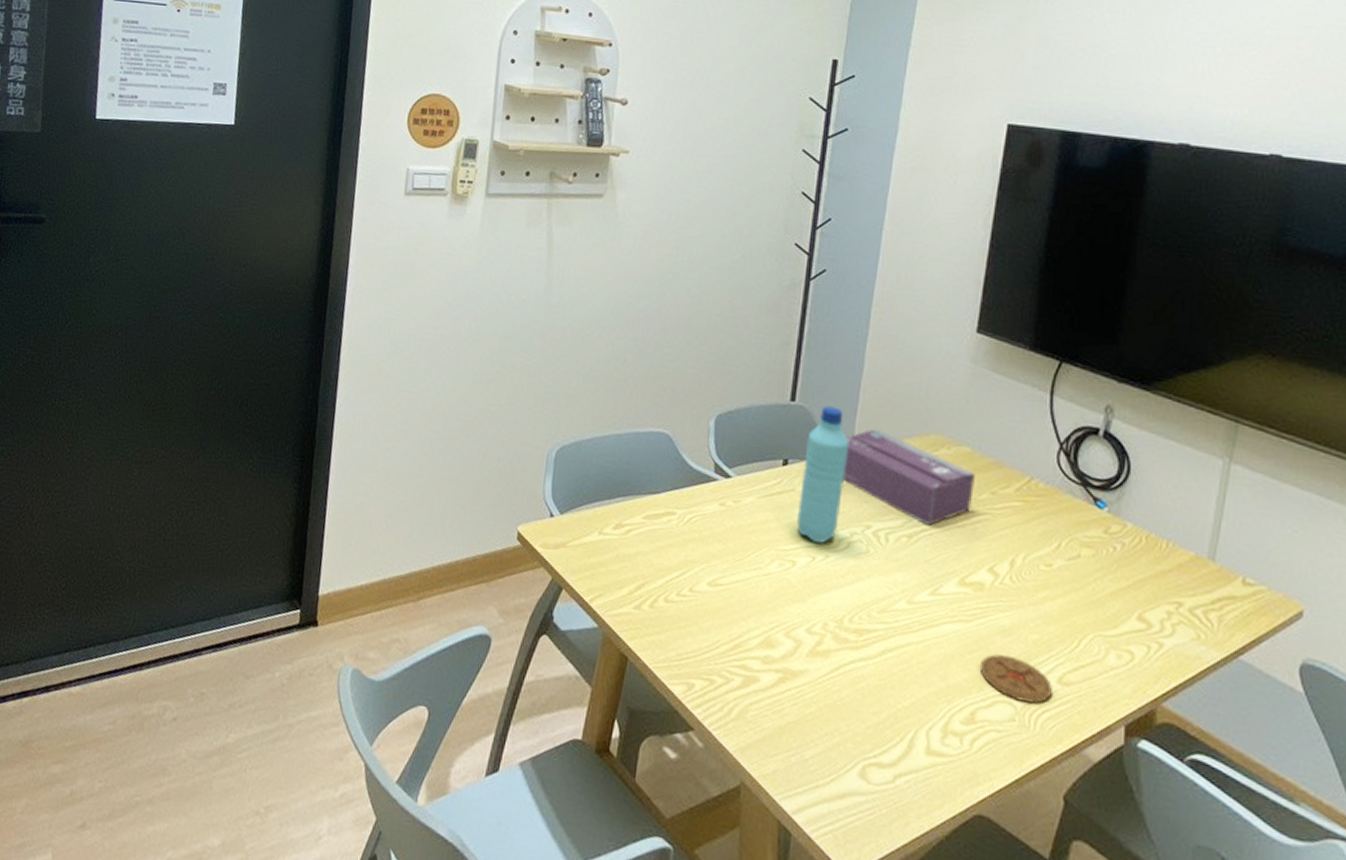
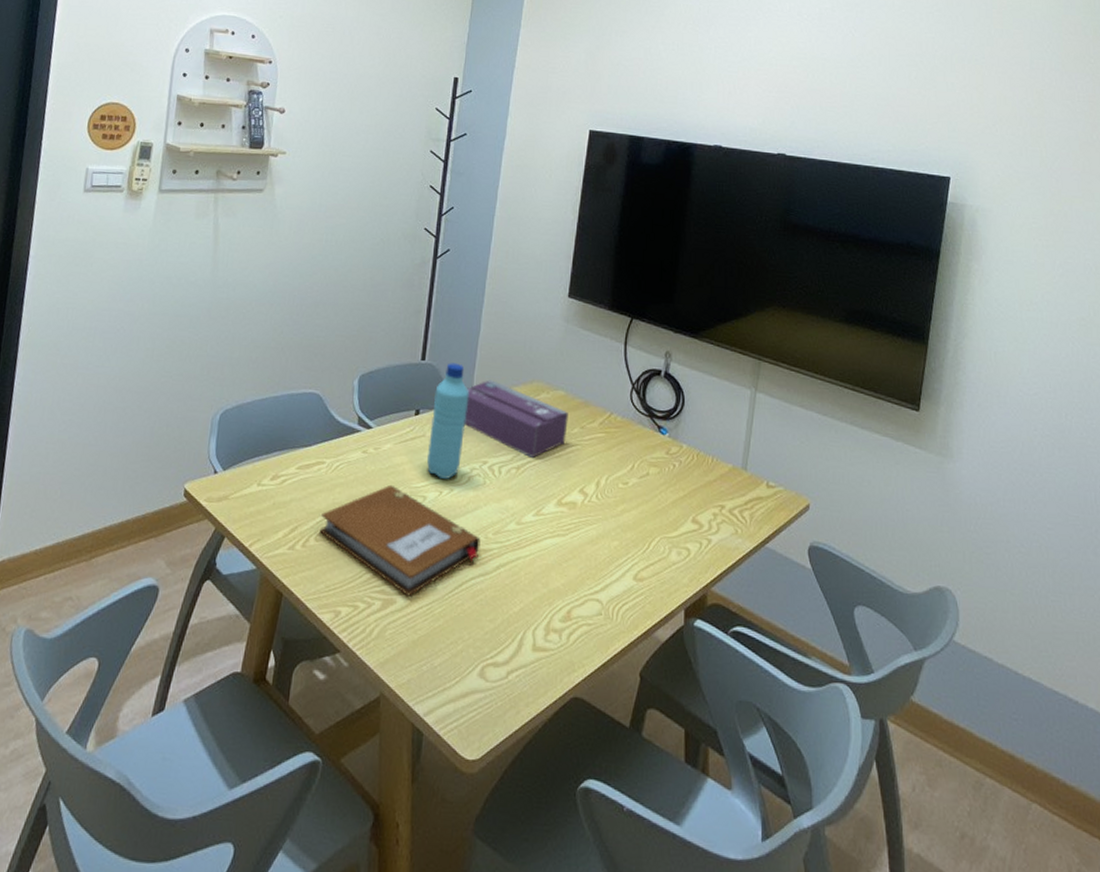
notebook: none [669,544,862,676] -> present [319,484,481,596]
coaster: present [979,654,1052,704] -> none [573,560,630,599]

